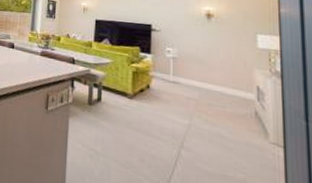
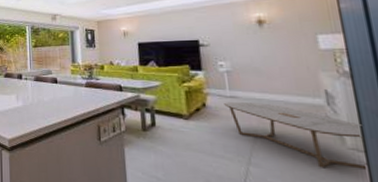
coffee table: none [166,86,285,164] -> present [224,102,367,170]

